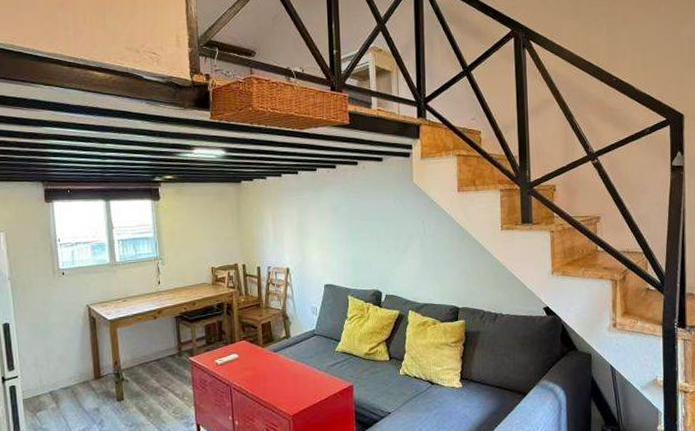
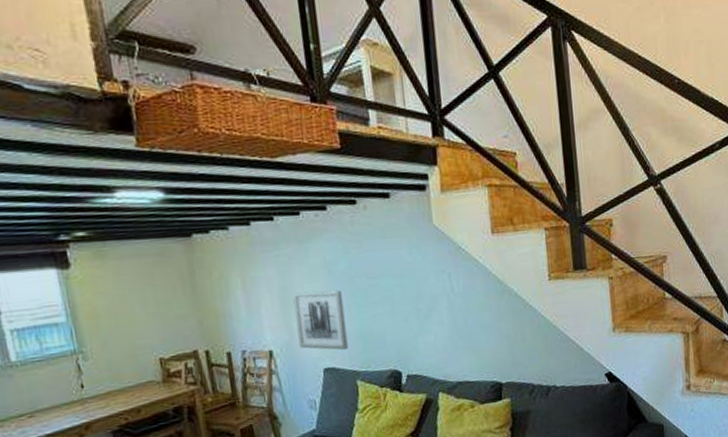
wall art: none [307,227,344,272] -> present [292,290,349,351]

